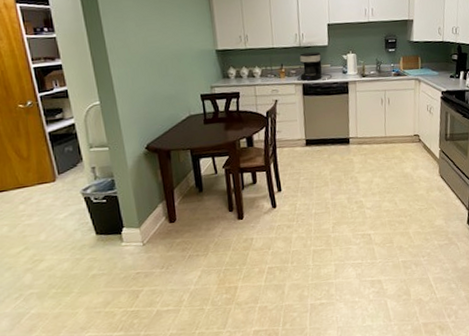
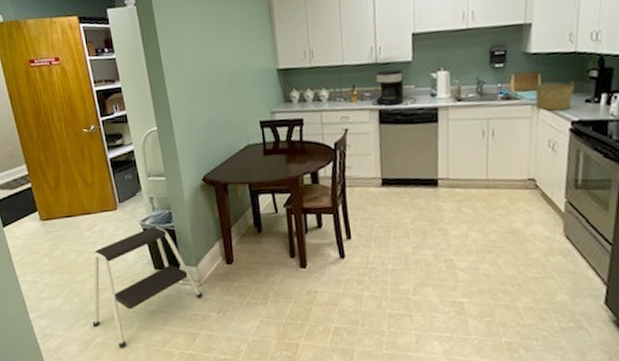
step stool: none [26,194,146,316] -> present [92,227,203,348]
basket: none [417,62,443,85] -> present [535,80,575,112]

